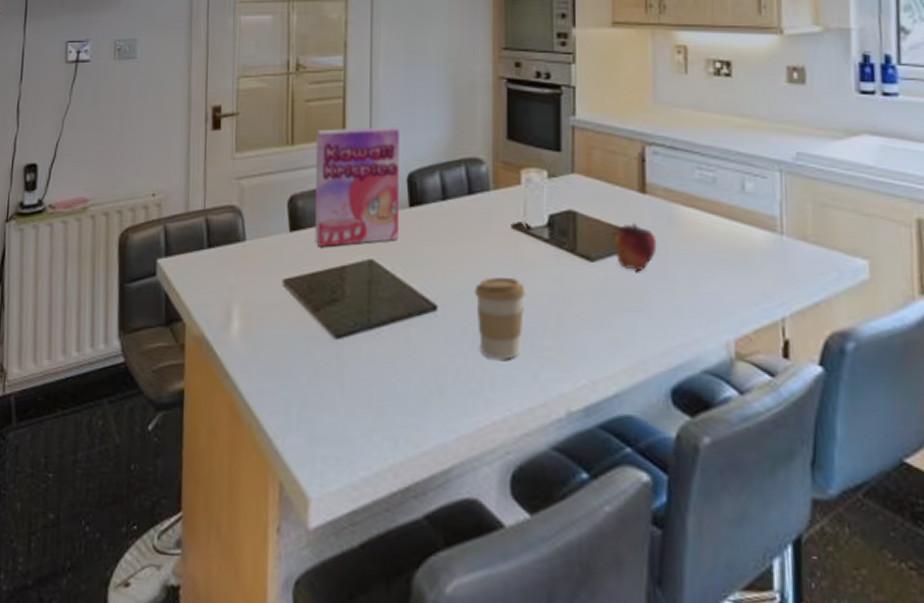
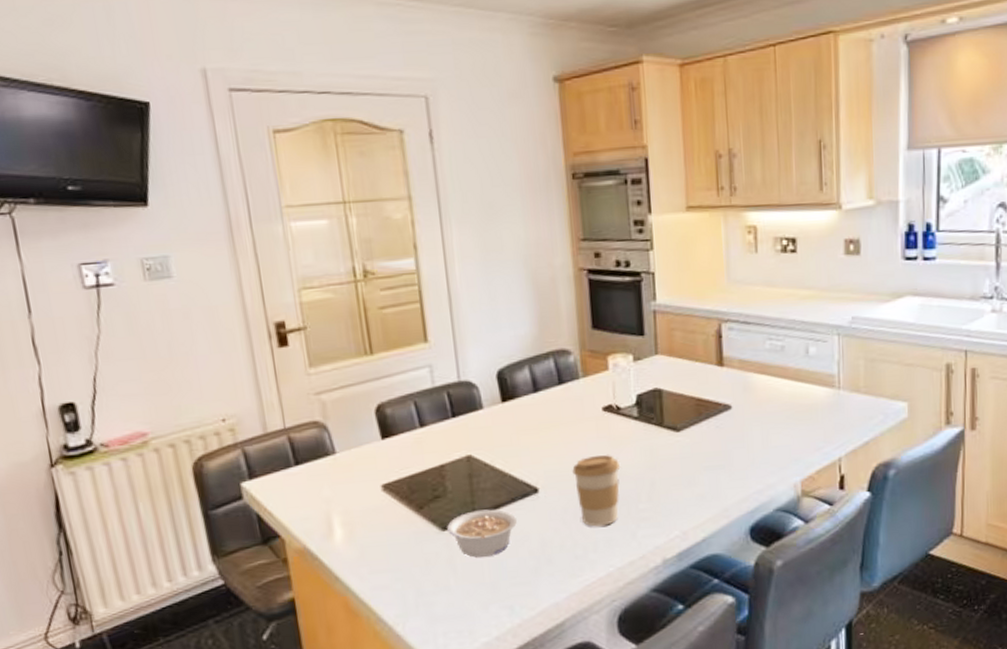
cereal box: present [315,126,399,248] -> none [395,326,494,451]
legume: none [340,321,411,376] -> present [447,509,517,558]
fruit: present [613,222,657,271] -> none [696,392,735,434]

